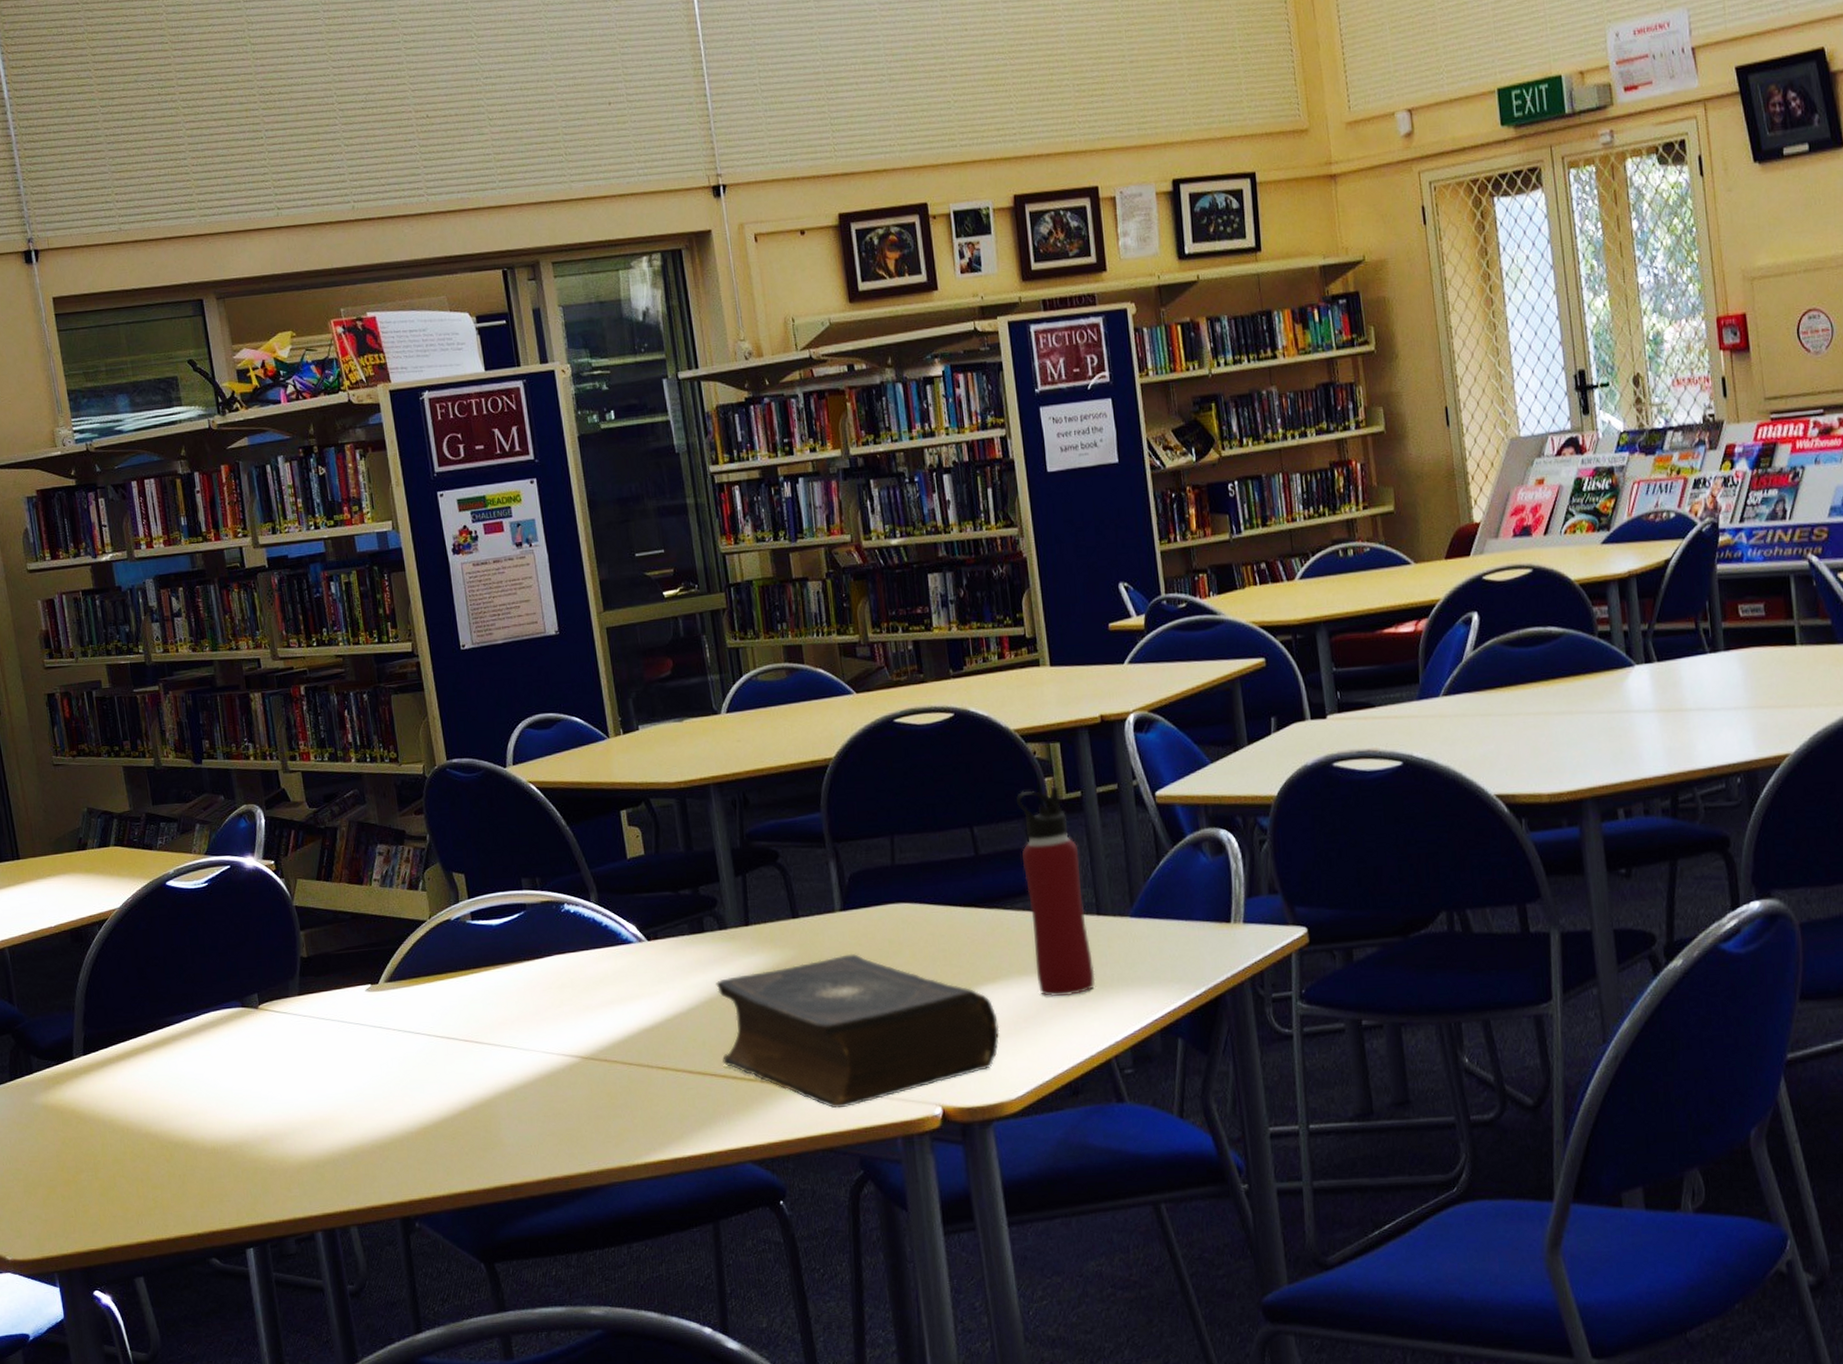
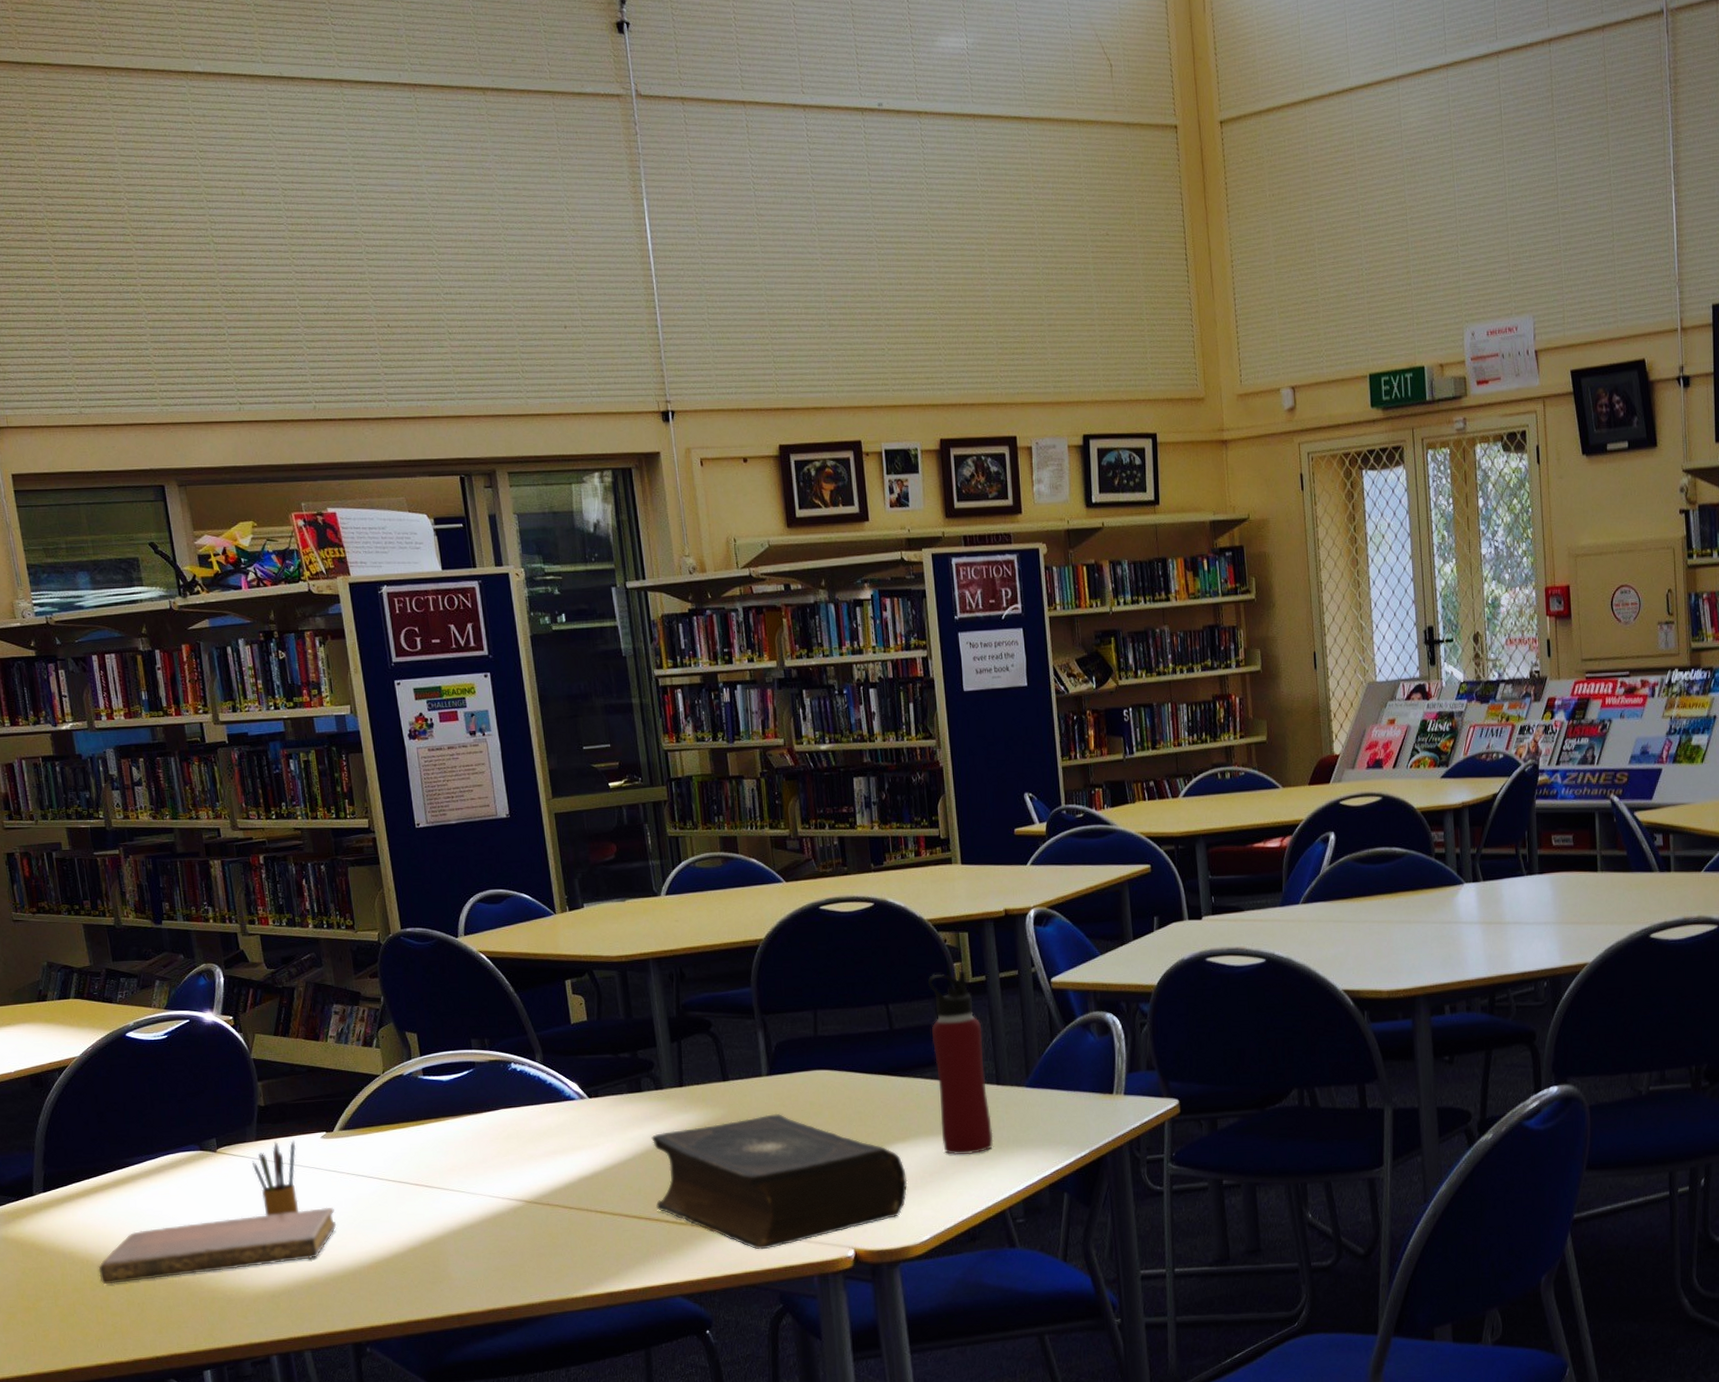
notebook: none [139,1067,383,1155] -> present [98,1207,337,1285]
pencil box: none [295,994,344,1078] -> present [252,1140,299,1216]

